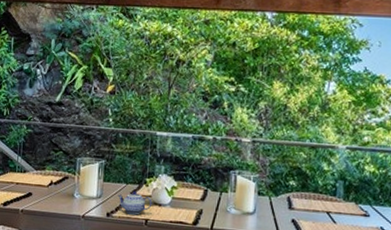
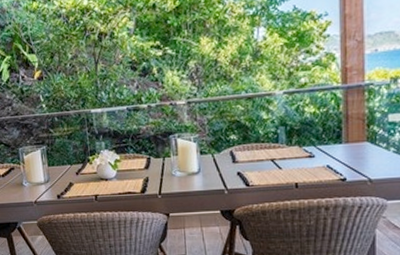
teapot: present [118,190,152,215] -> none [64,170,99,193]

